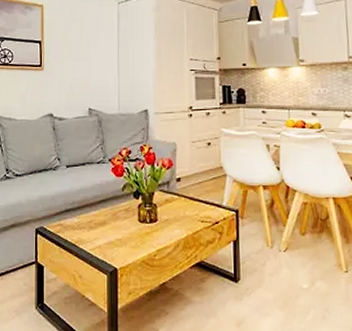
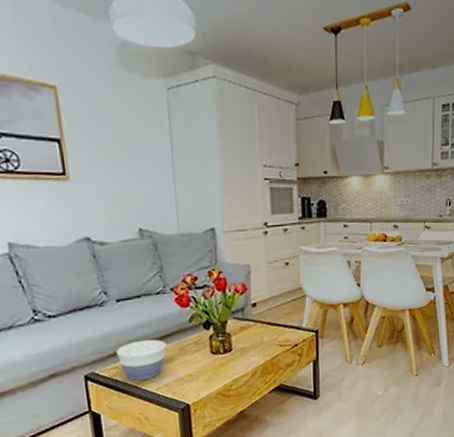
bowl: none [62,202,102,240] -> present [116,339,167,381]

